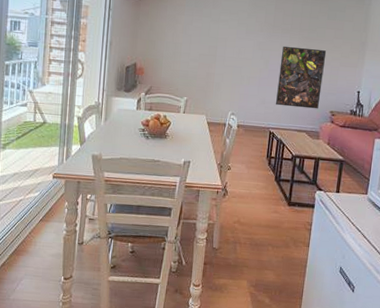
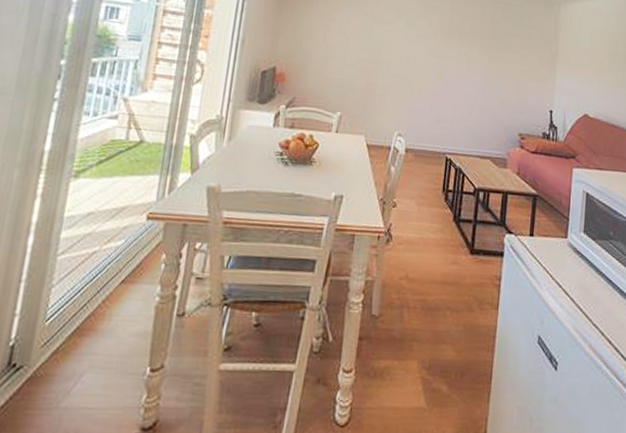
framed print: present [276,45,327,109] -> none [453,53,512,131]

